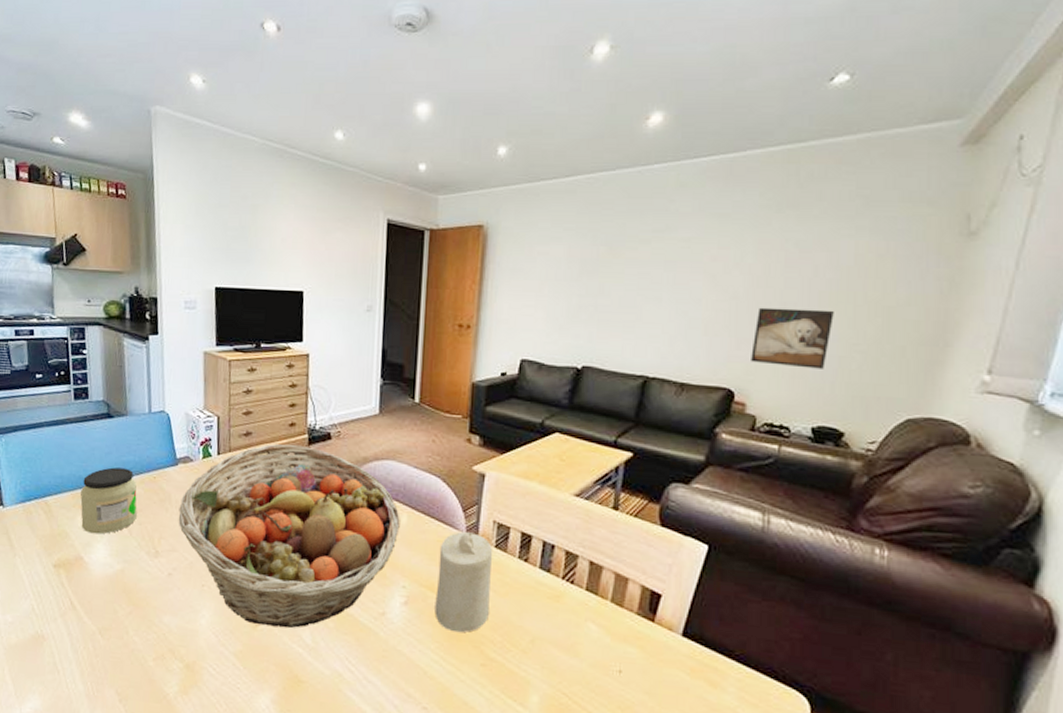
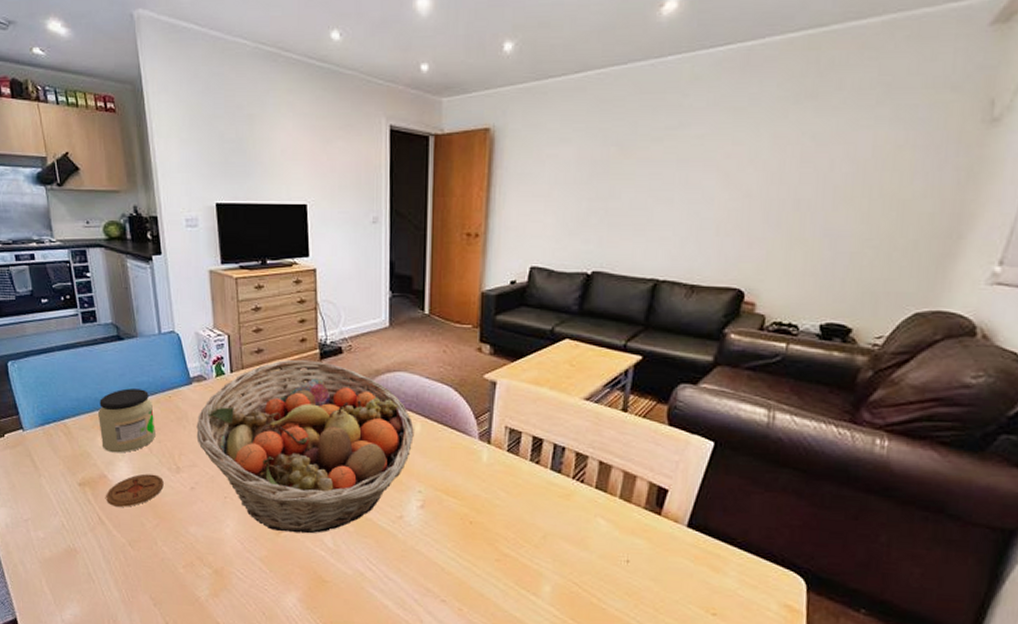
coaster: none [80,557,141,592] -> present [106,474,164,507]
candle: present [434,531,493,633] -> none [450,438,506,532]
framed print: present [751,307,834,369] -> none [762,205,848,266]

